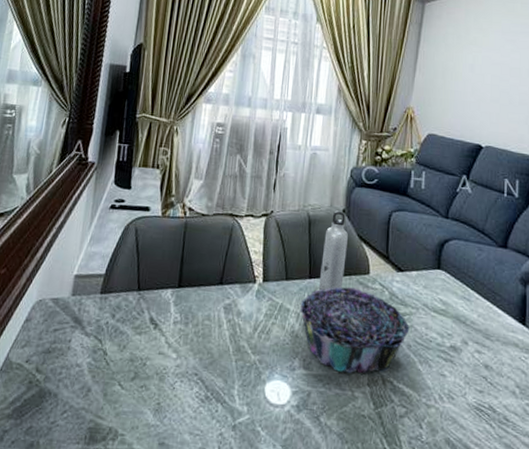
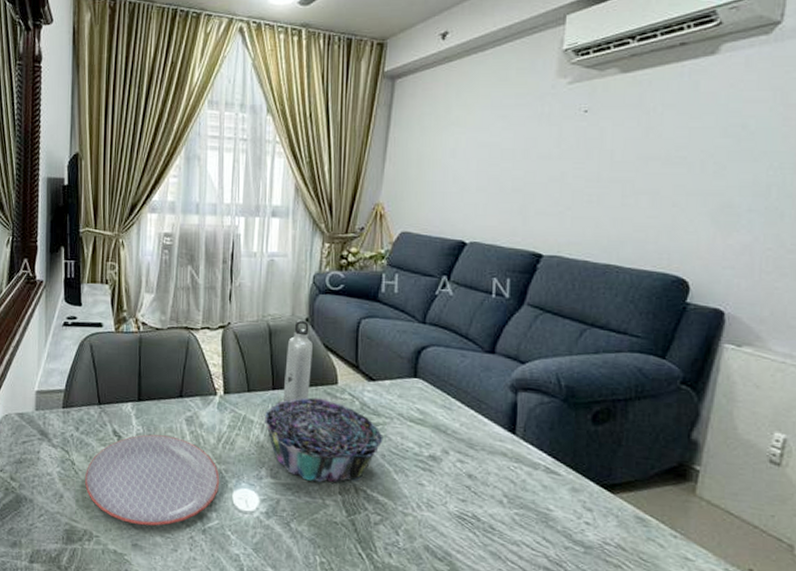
plate: none [115,322,254,422] -> present [85,434,220,526]

